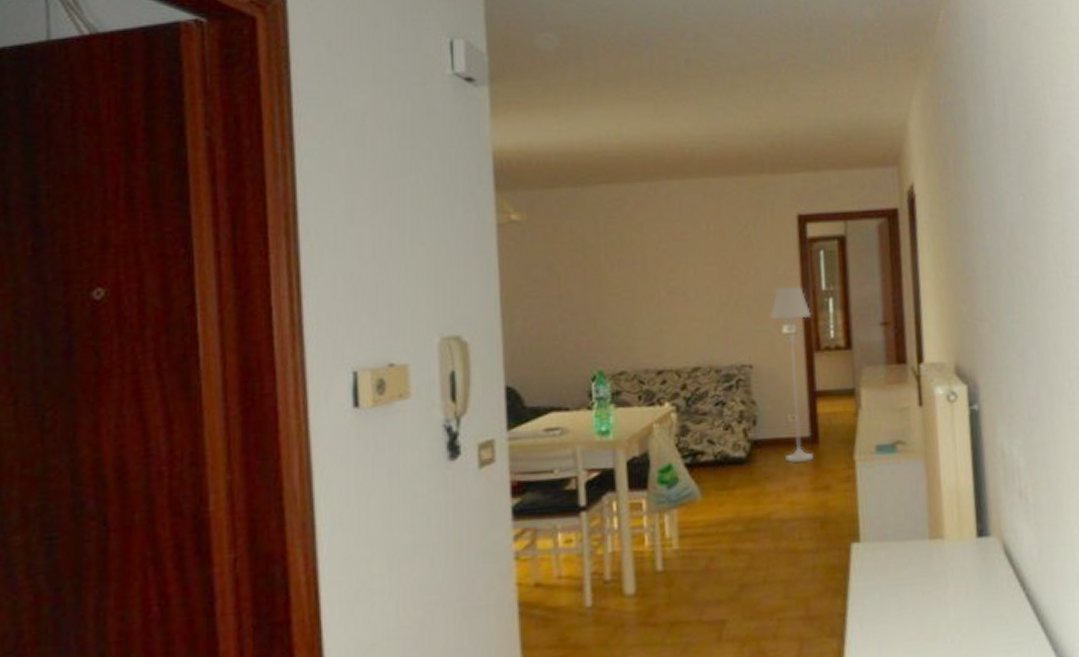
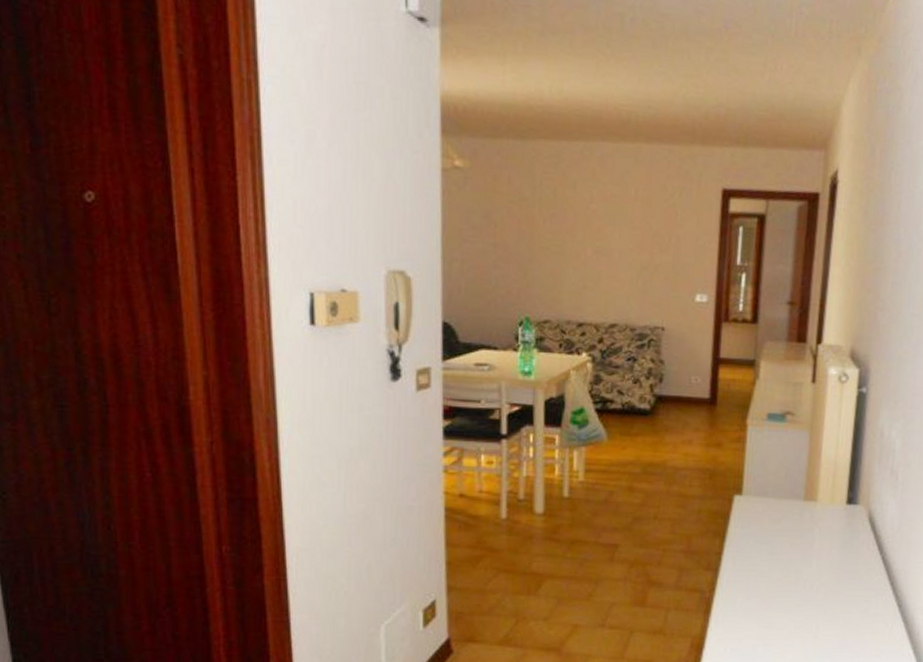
floor lamp: present [769,286,813,464] -> none [685,258,724,420]

